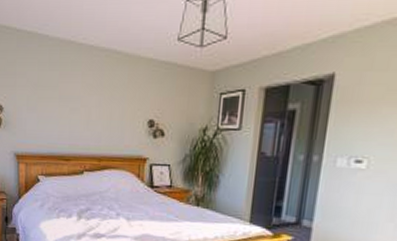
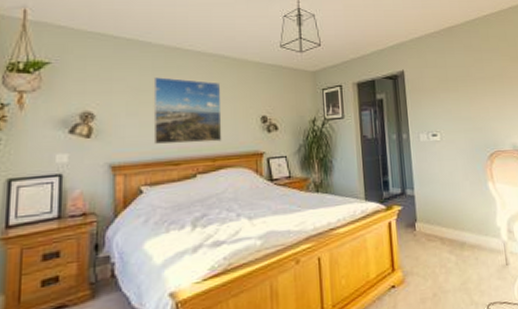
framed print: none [48,73,111,142] -> present [153,77,222,145]

